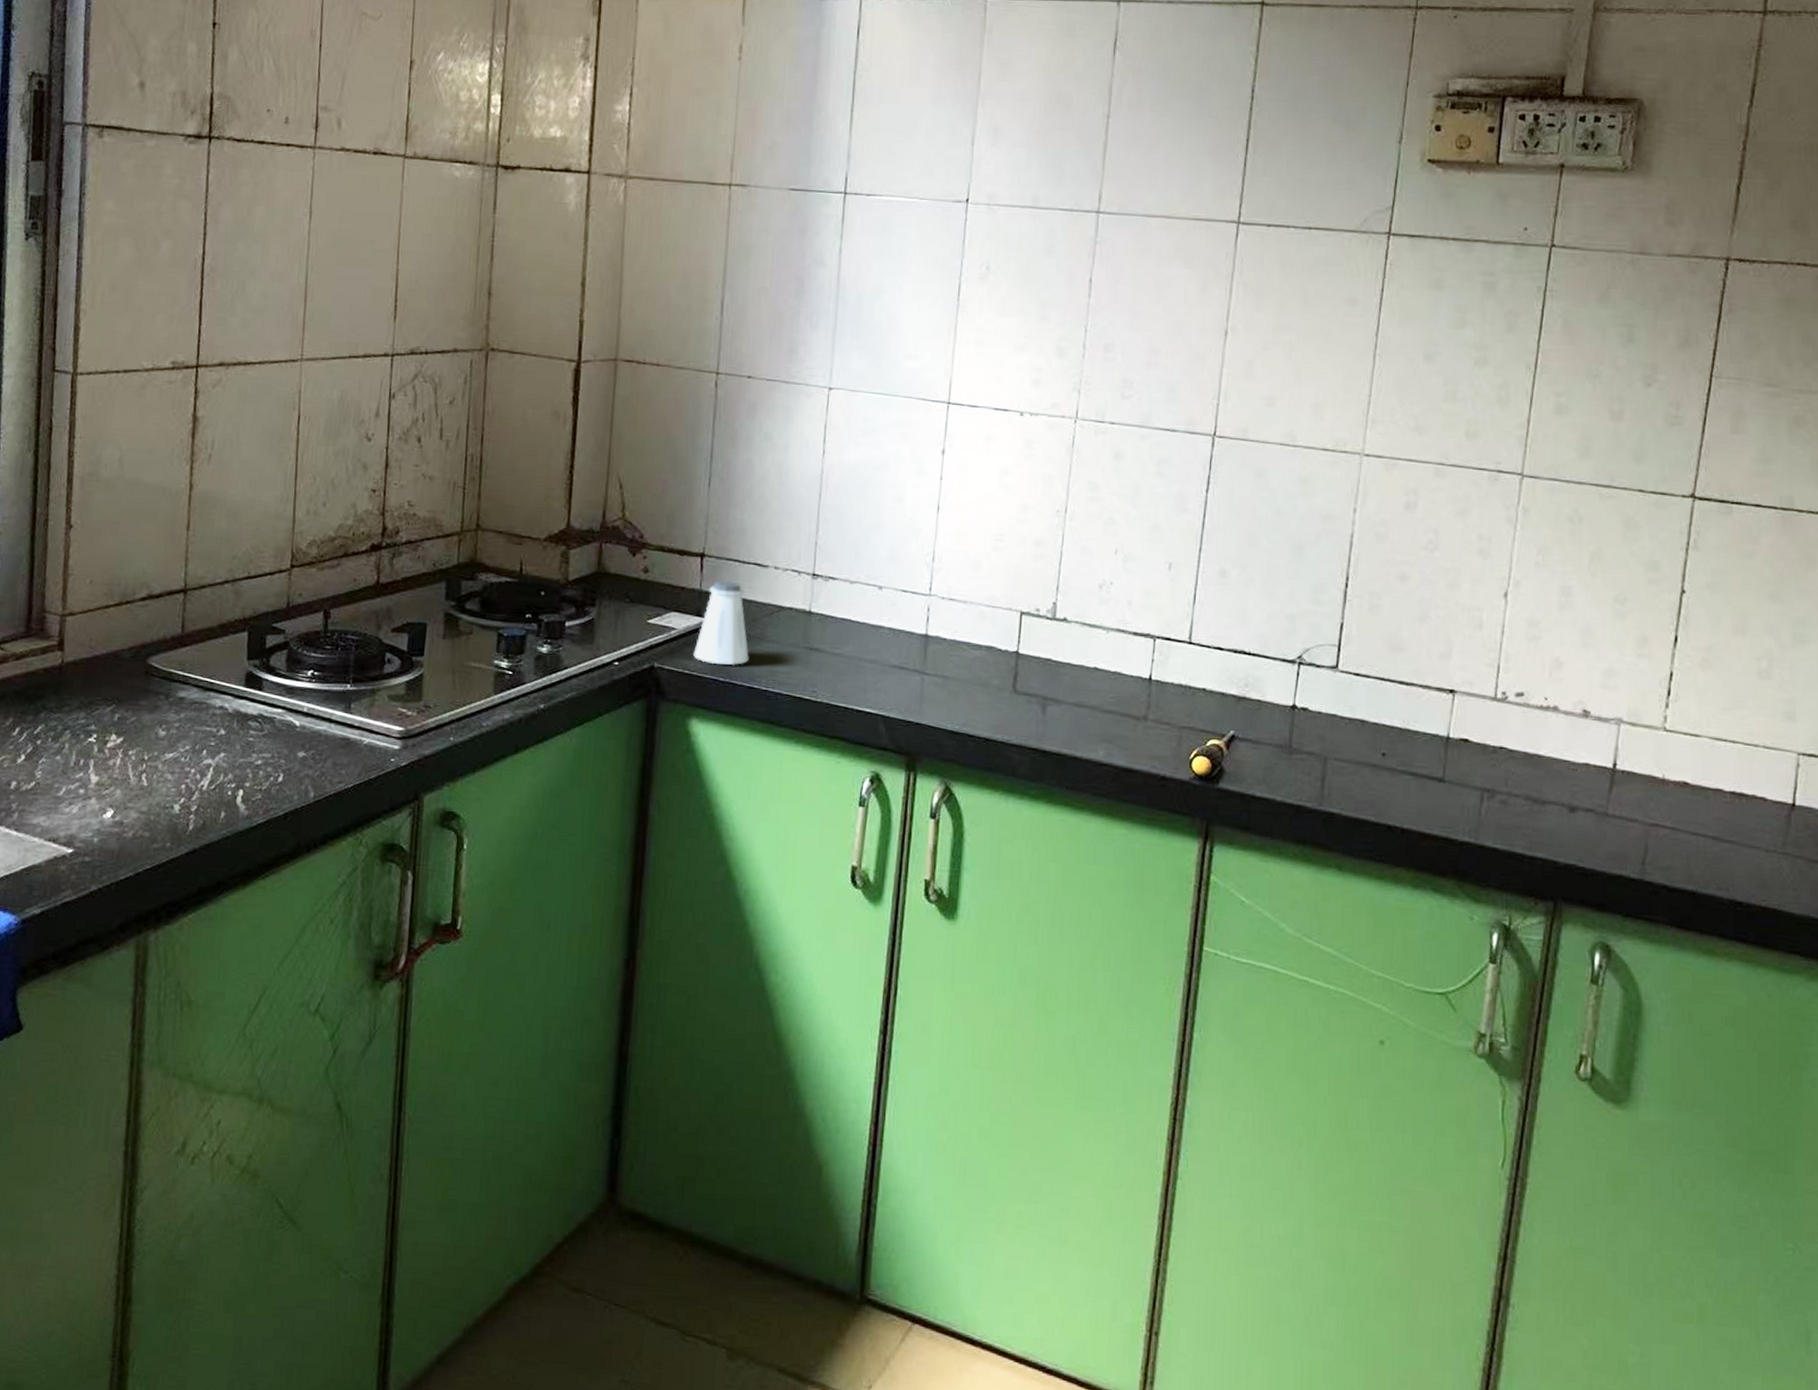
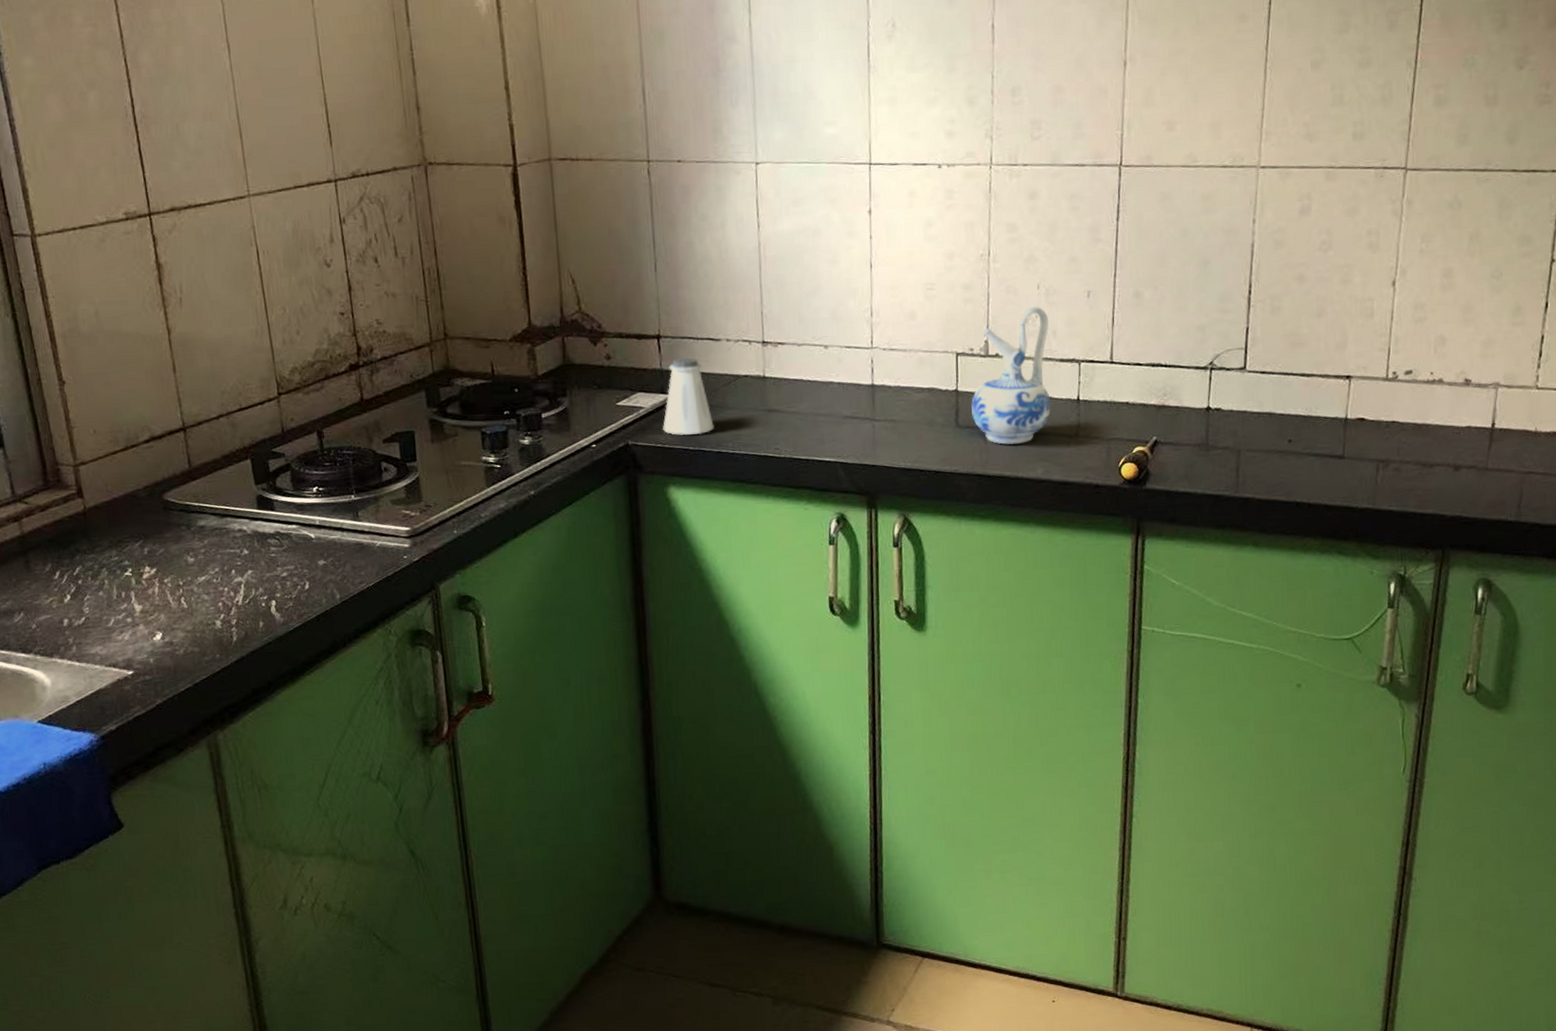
ceramic pitcher: none [1031,571,1124,720] -> present [970,306,1051,445]

